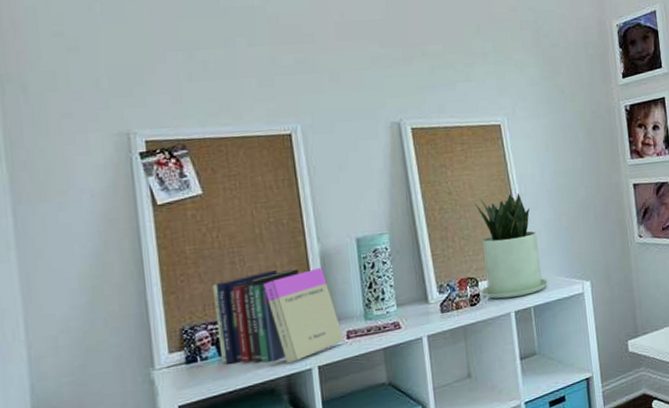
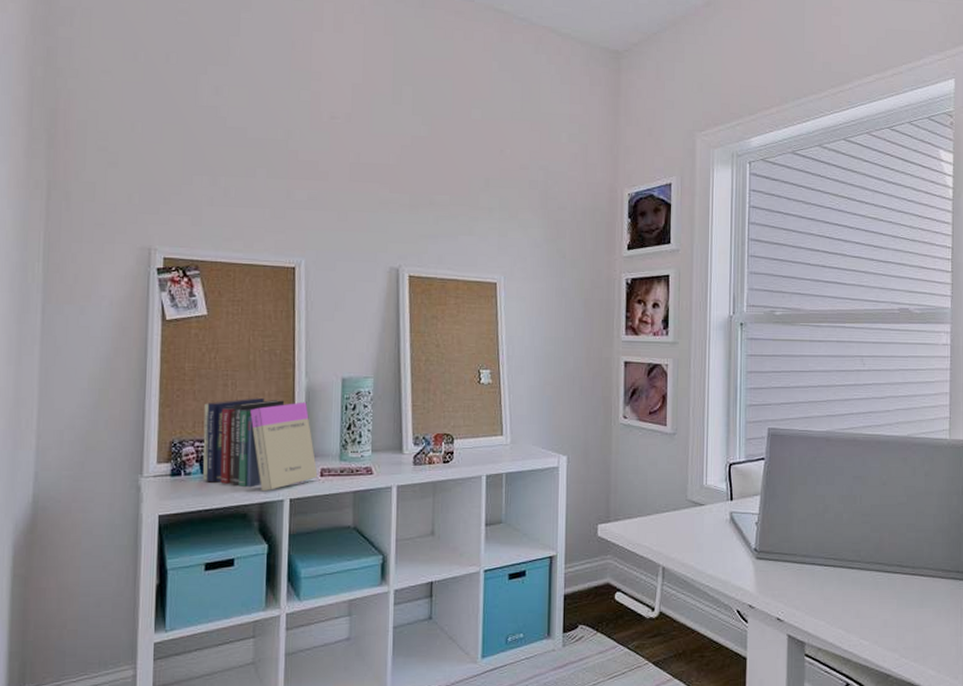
planter: present [474,193,549,299] -> none [455,354,525,460]

